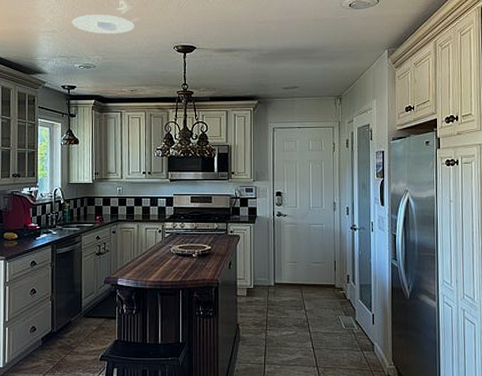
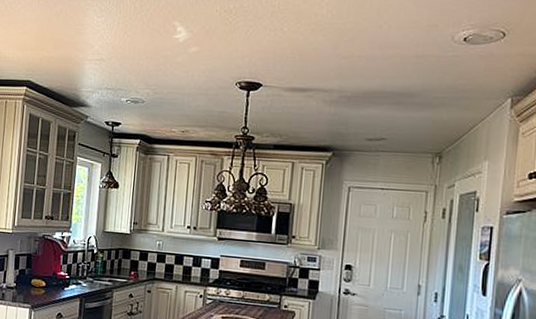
recessed light: present [72,15,135,35] -> none [122,42,193,66]

